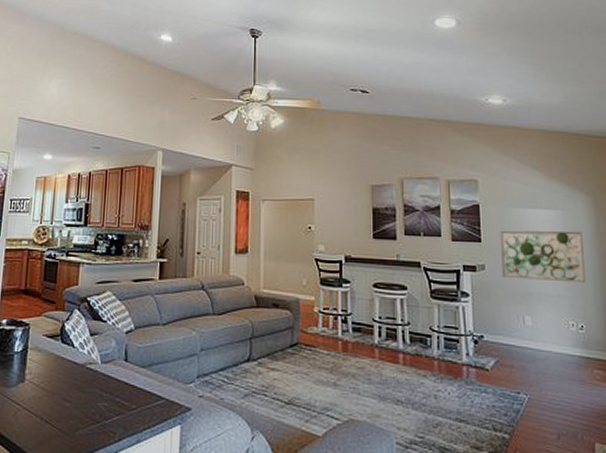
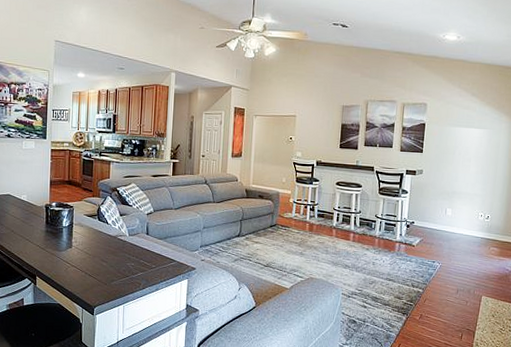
wall art: present [500,230,586,283] -> none [435,144,501,186]

